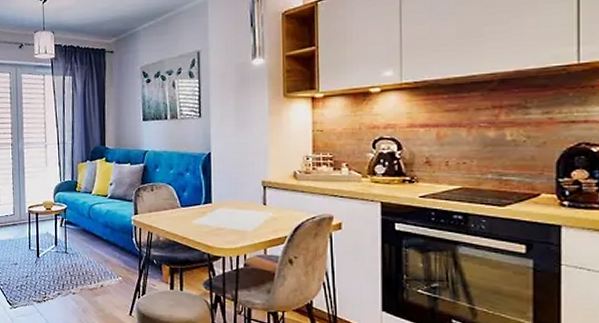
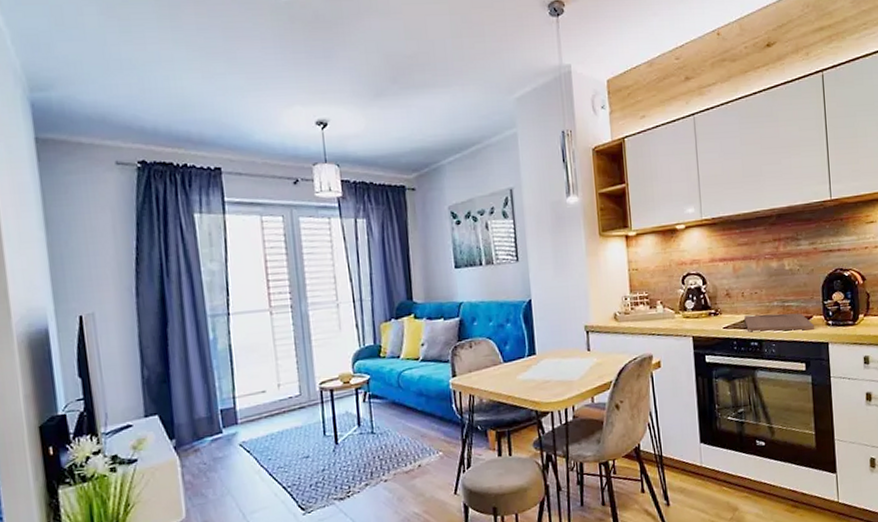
cutting board: none [447,186,541,209] -> present [744,313,814,332]

